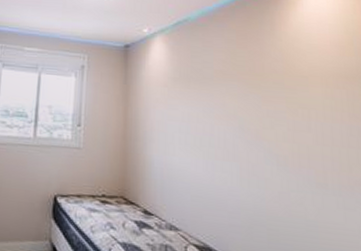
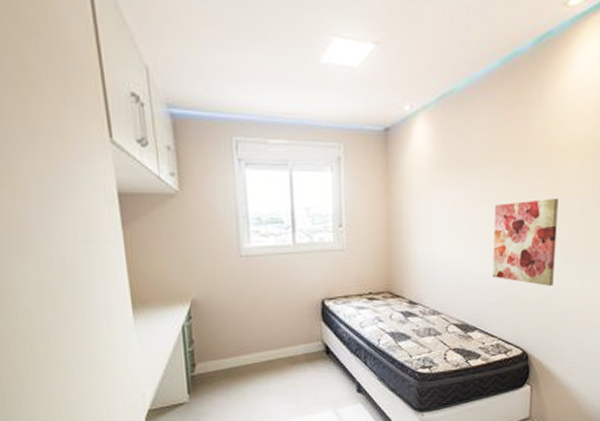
wall art: none [234,121,310,216] -> present [492,197,559,286]

